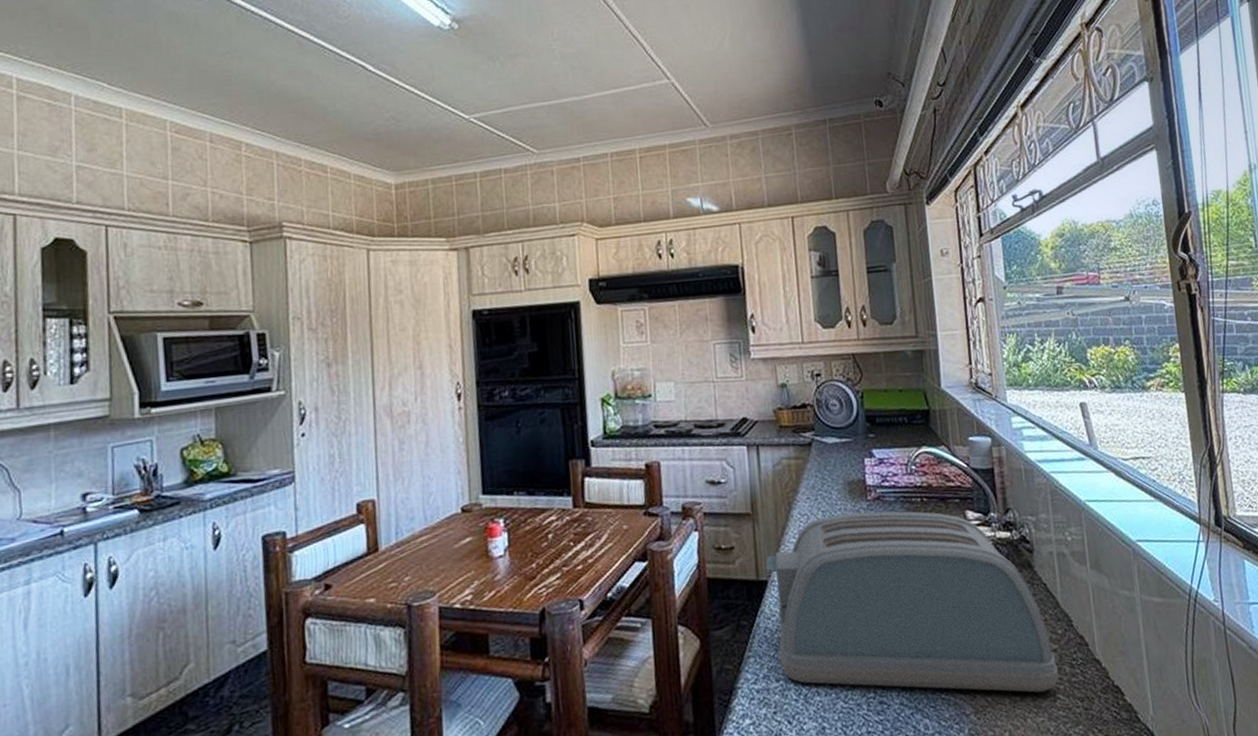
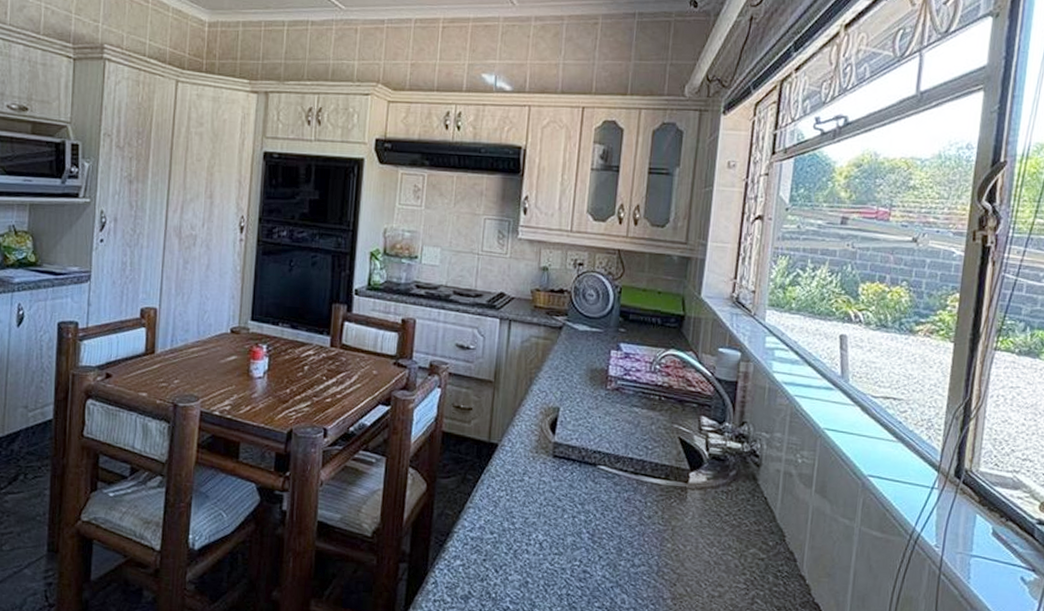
toaster: present [765,511,1059,693] -> none [496,397,761,594]

